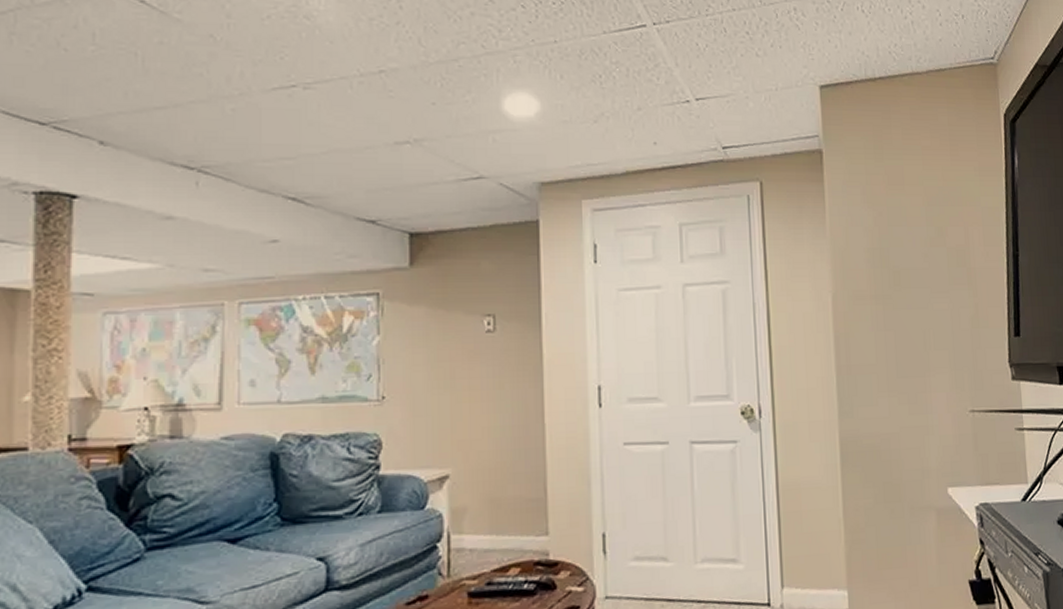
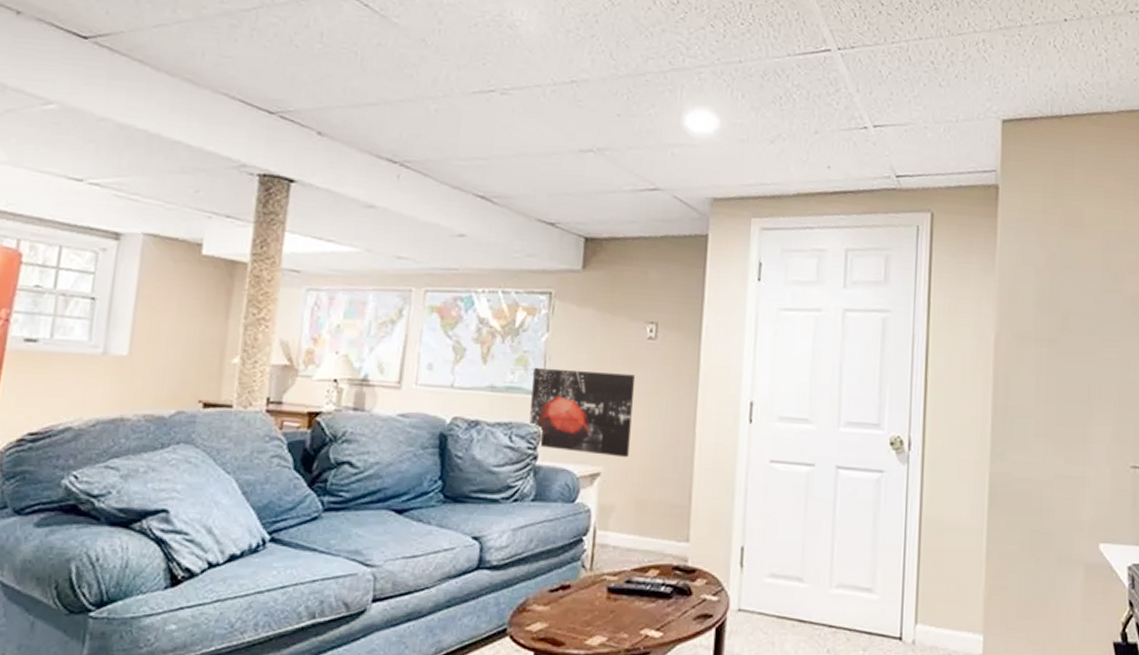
wall art: none [367,370,477,457] -> present [529,367,636,458]

